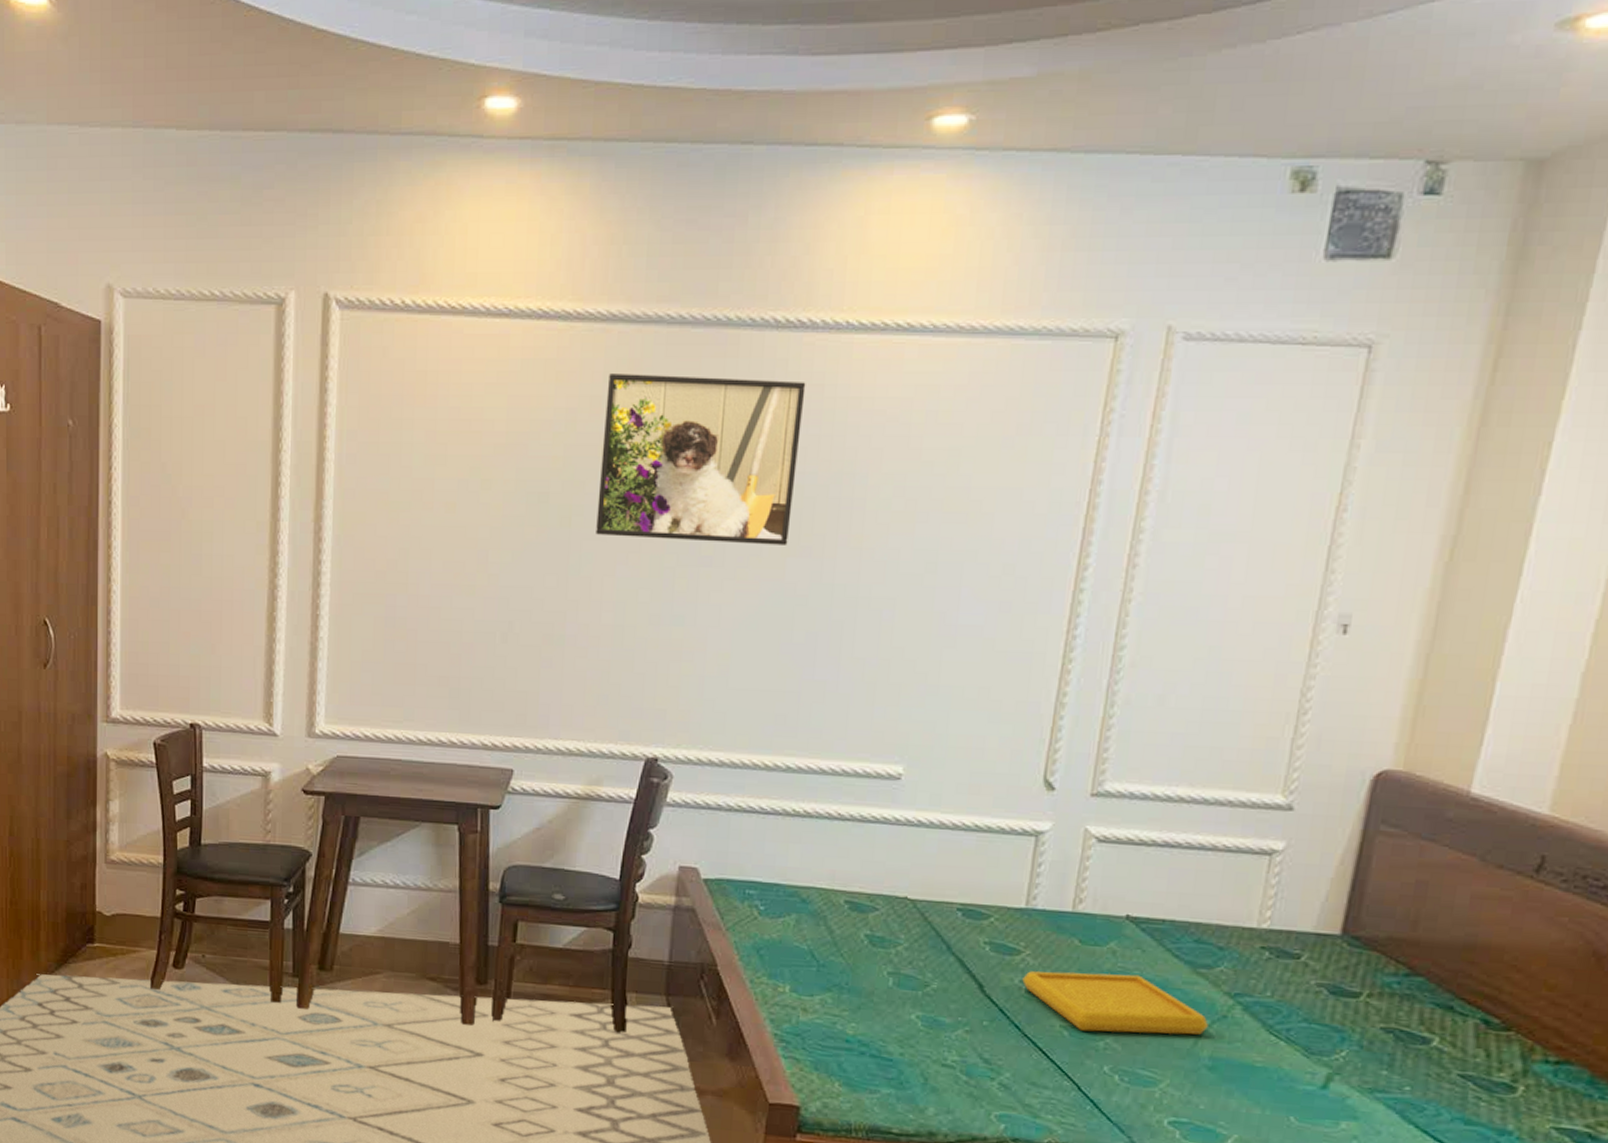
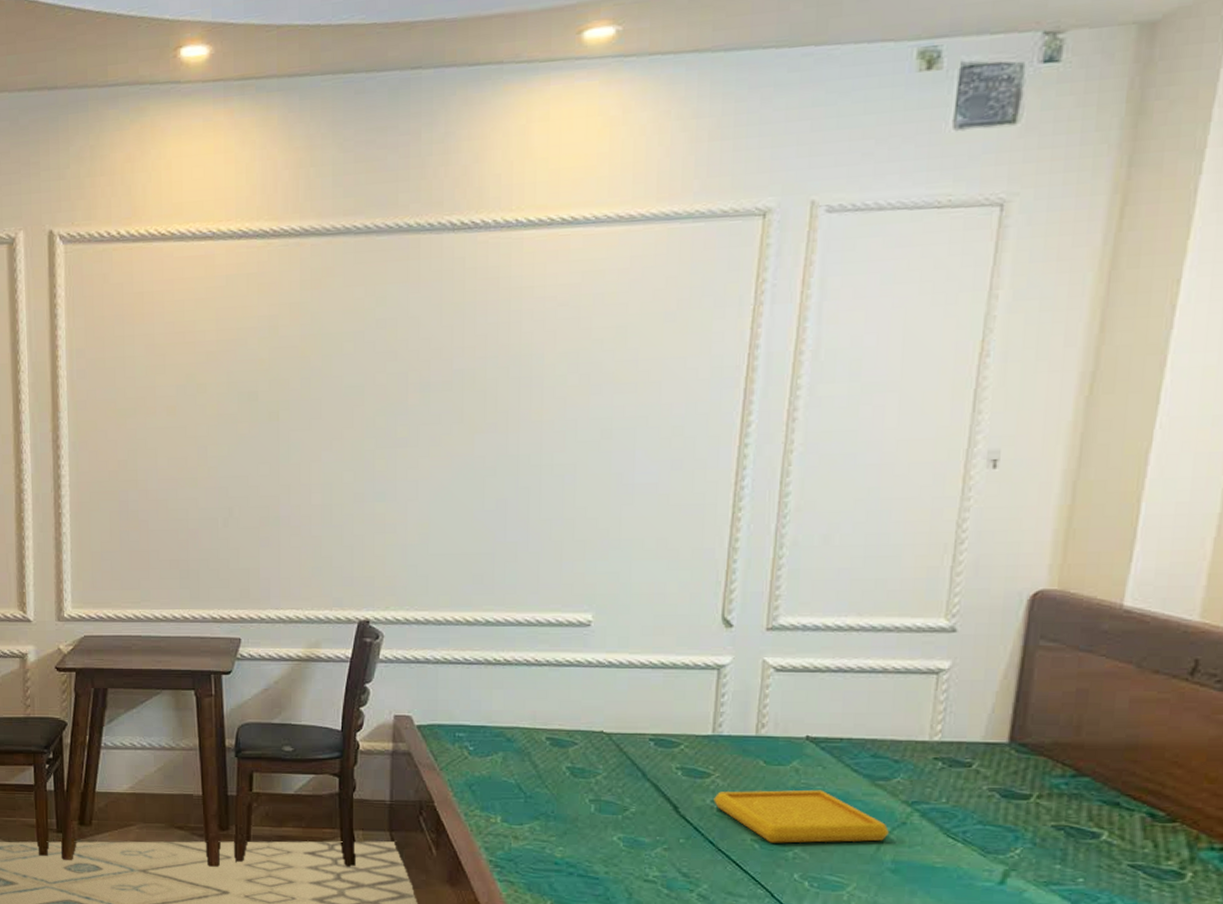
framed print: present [596,374,806,545] -> none [302,276,483,426]

